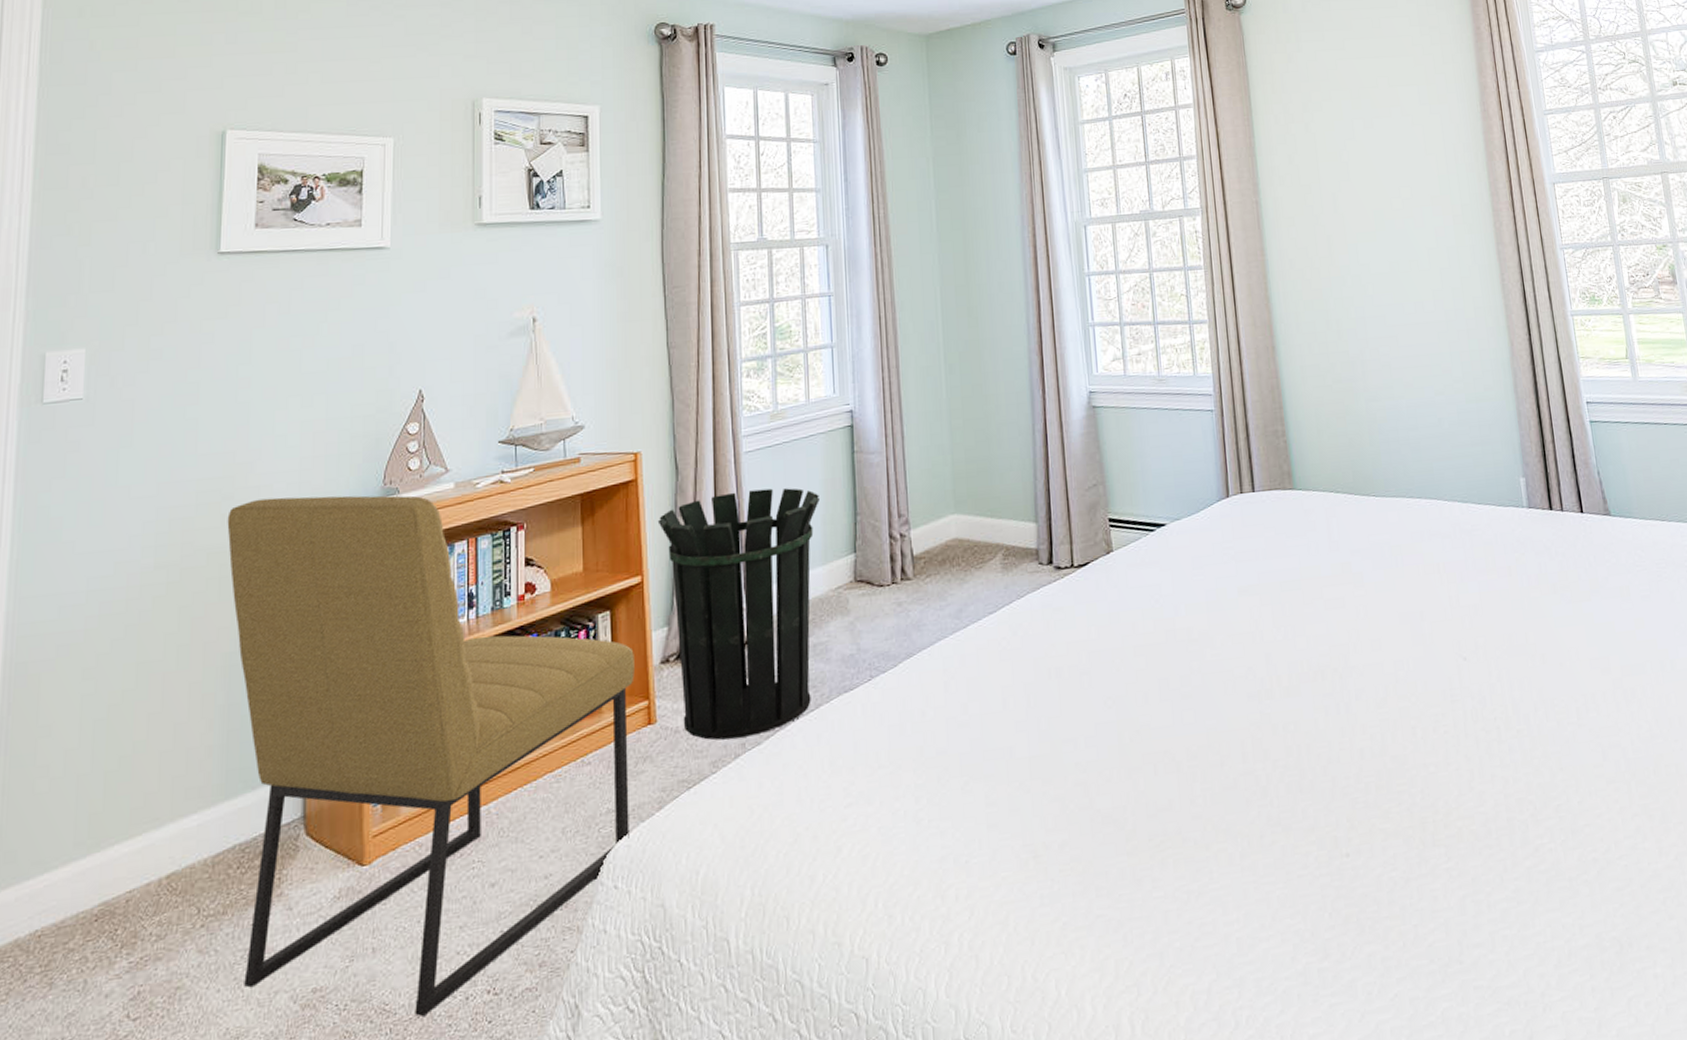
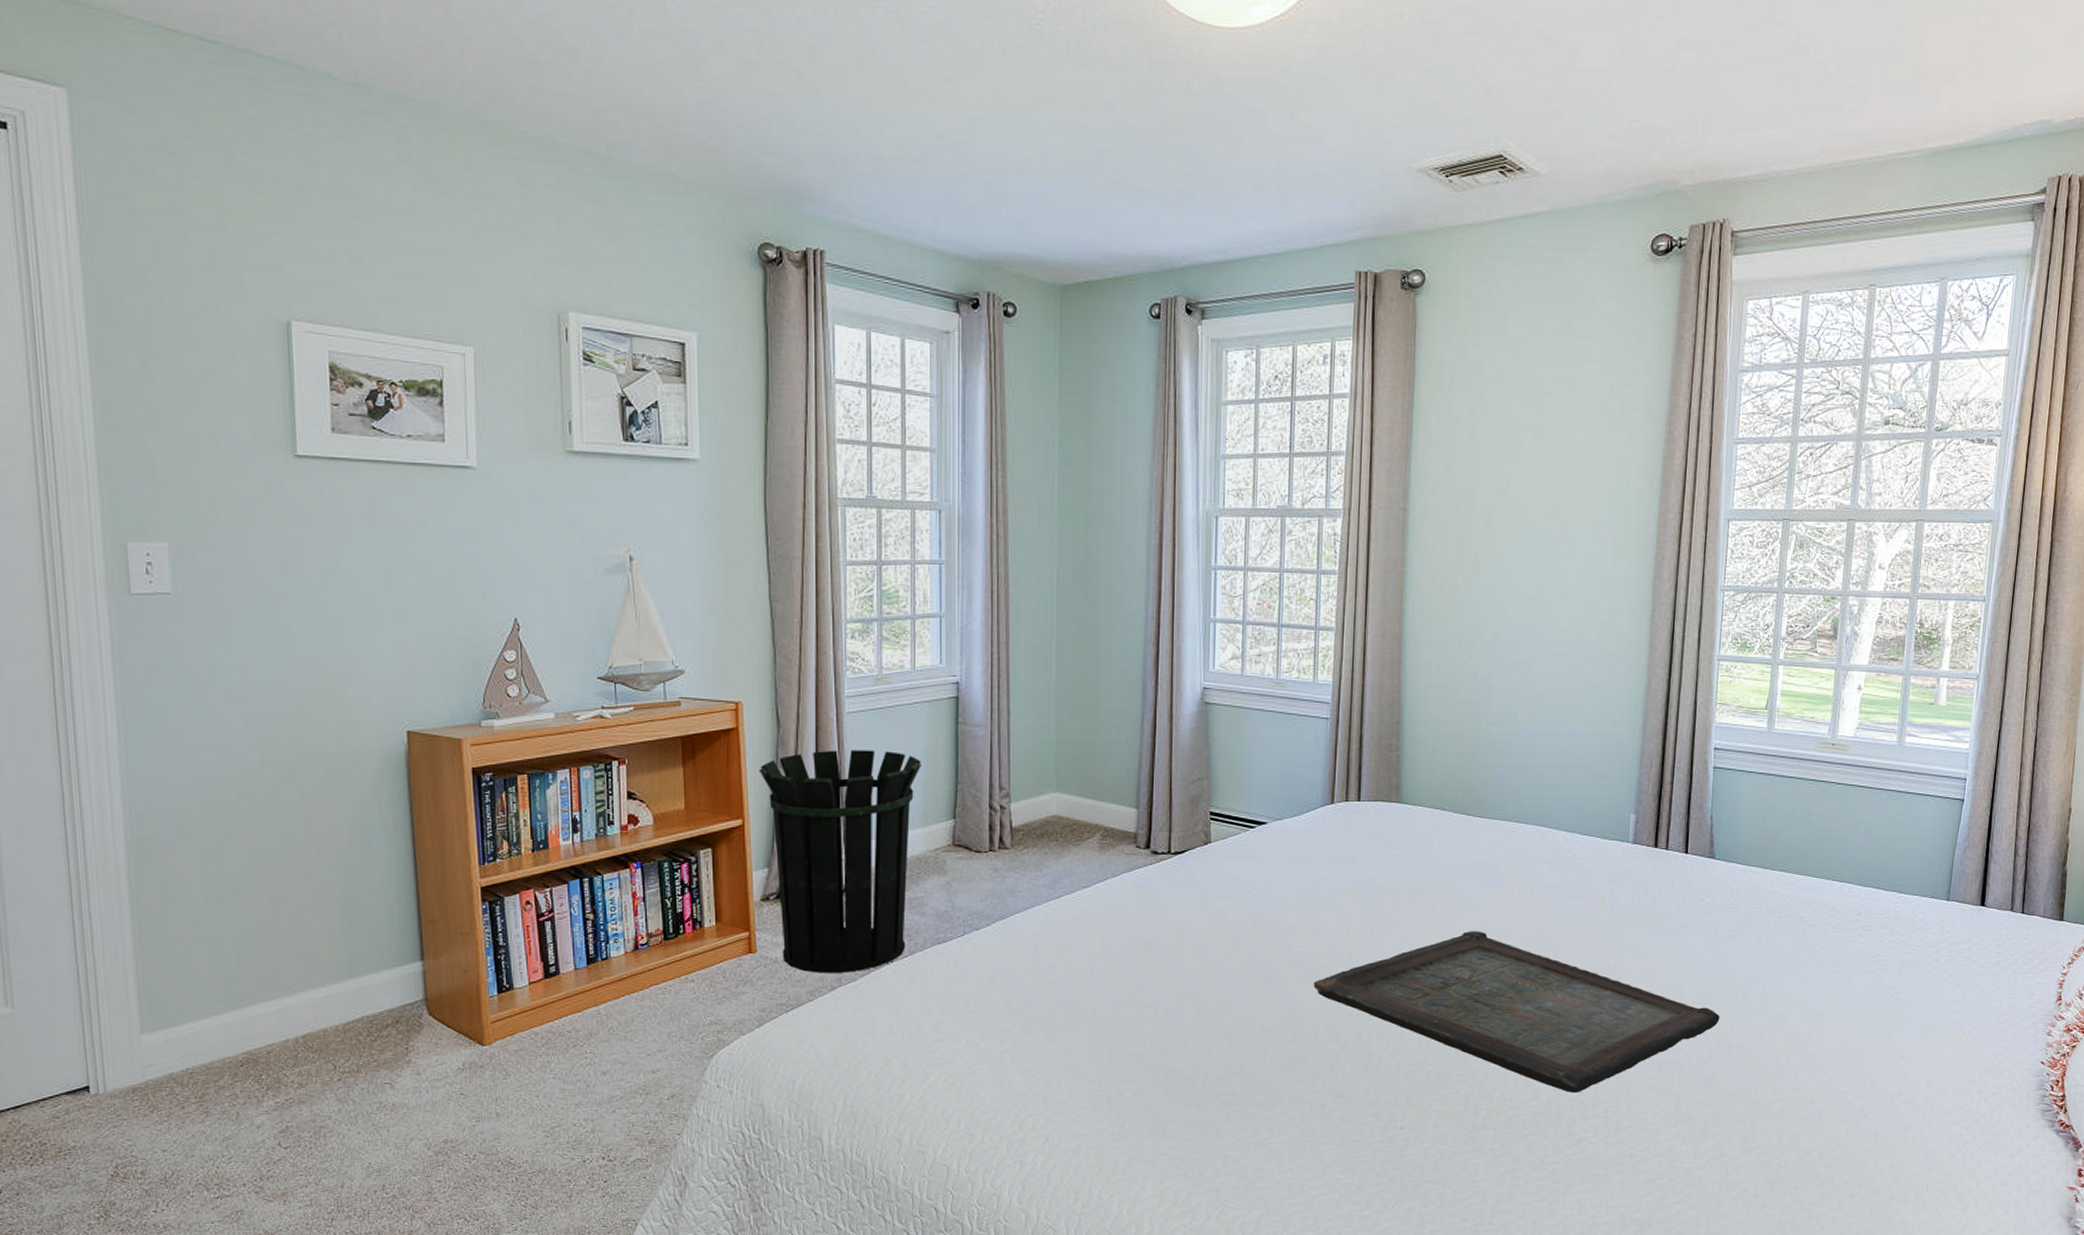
chair: present [227,495,635,1017] -> none [329,710,736,1171]
serving tray: none [1233,618,1653,793] -> present [1313,931,1720,1093]

